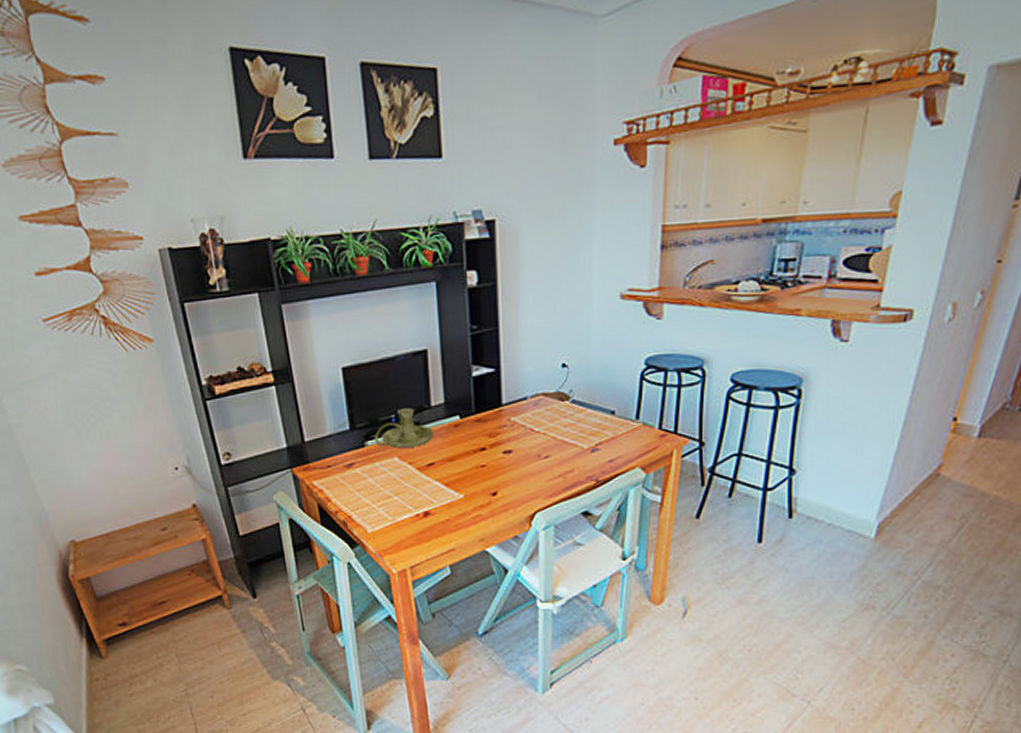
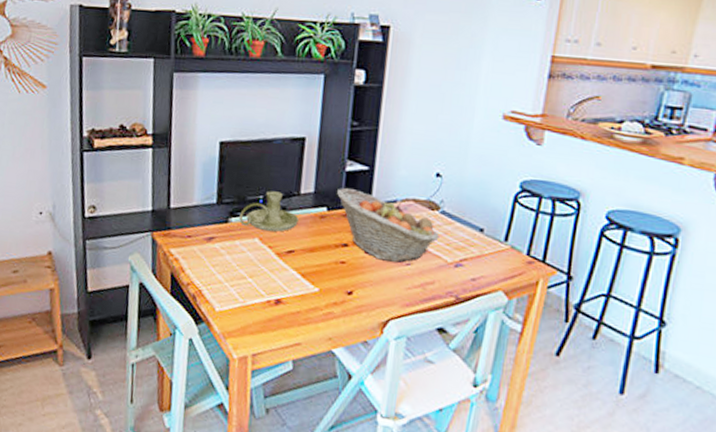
fruit basket: none [467,393,573,458] -> present [337,188,439,263]

